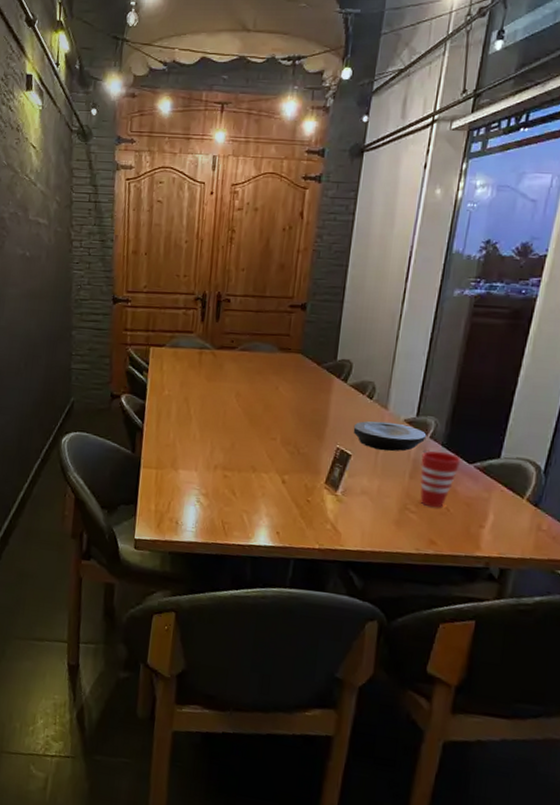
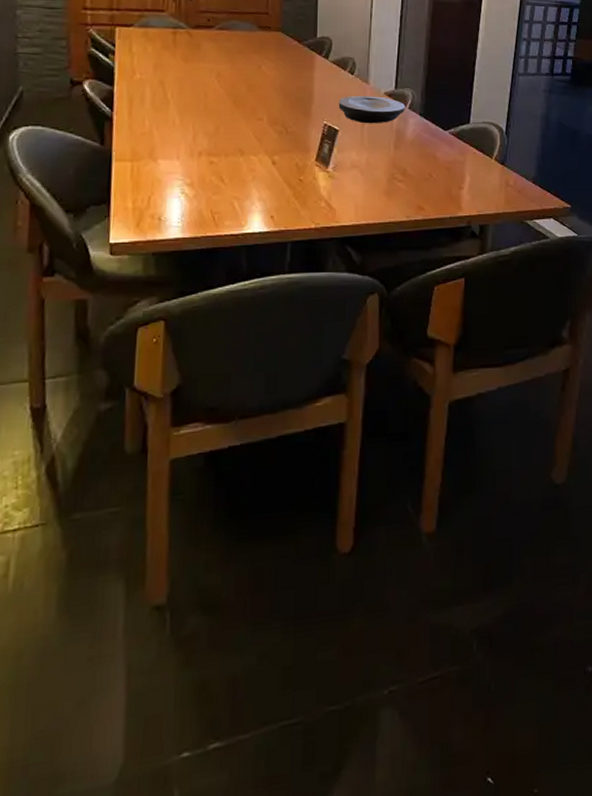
cup: present [420,450,460,508] -> none [403,120,437,175]

